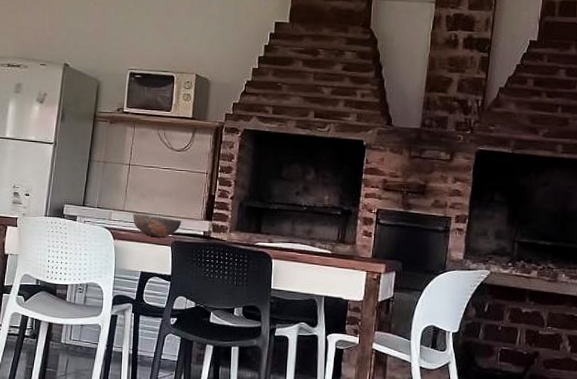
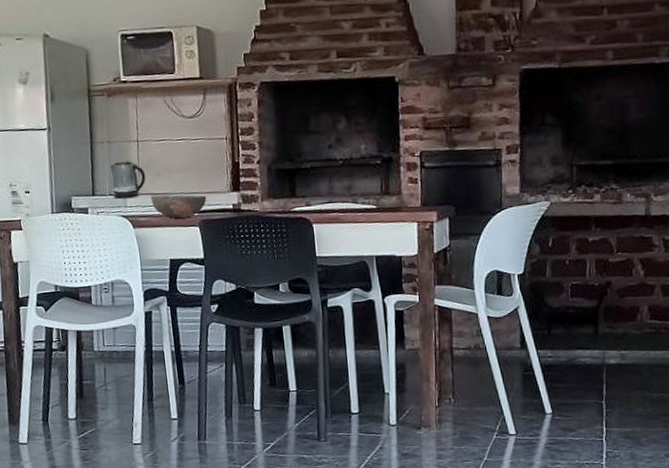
kettle: none [101,179,132,214] -> present [110,160,146,200]

